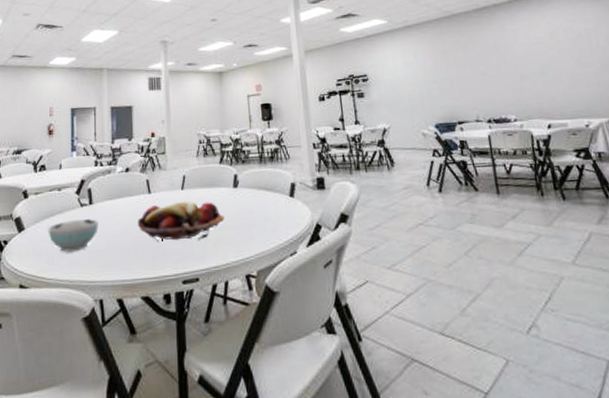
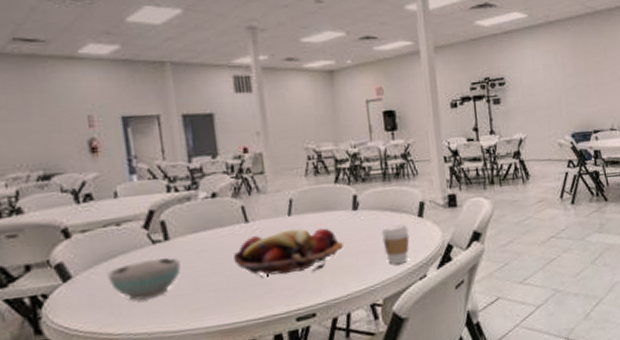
coffee cup: none [257,203,282,239] -> present [381,224,410,264]

